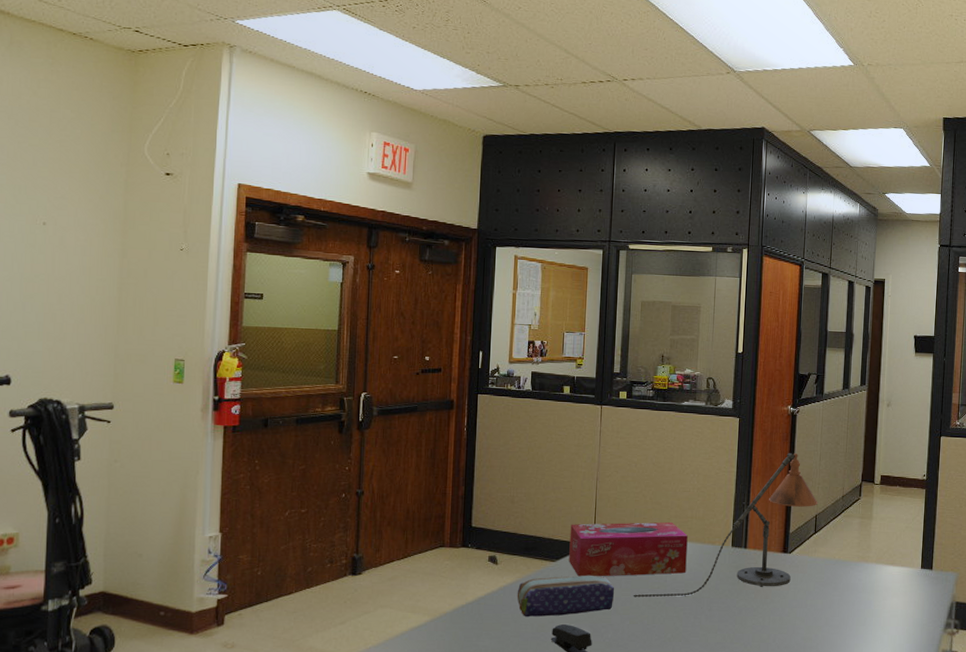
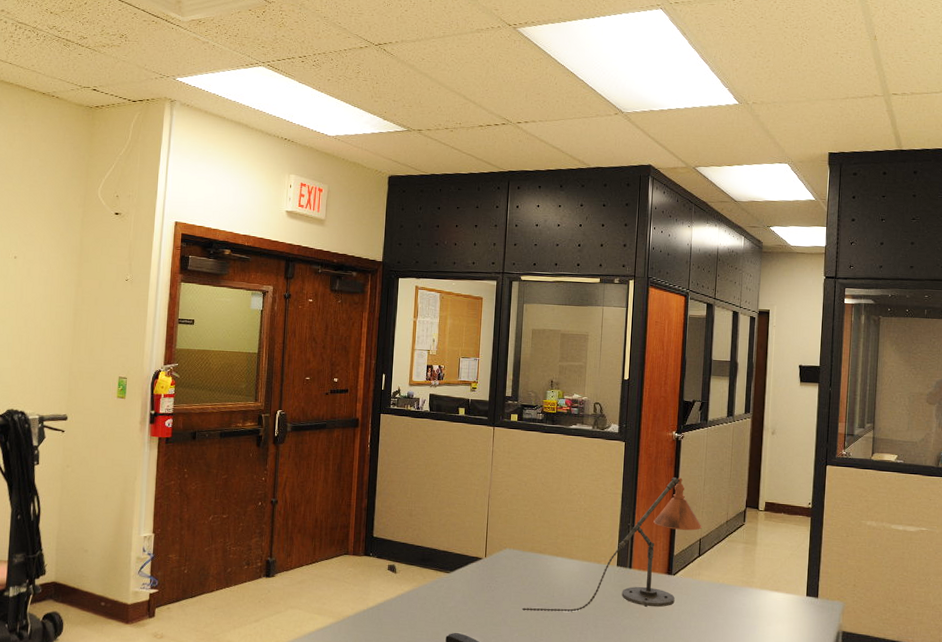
pencil case: present [517,575,615,617] -> none [413,587,505,625]
tissue box: present [569,522,688,577] -> none [462,538,575,590]

